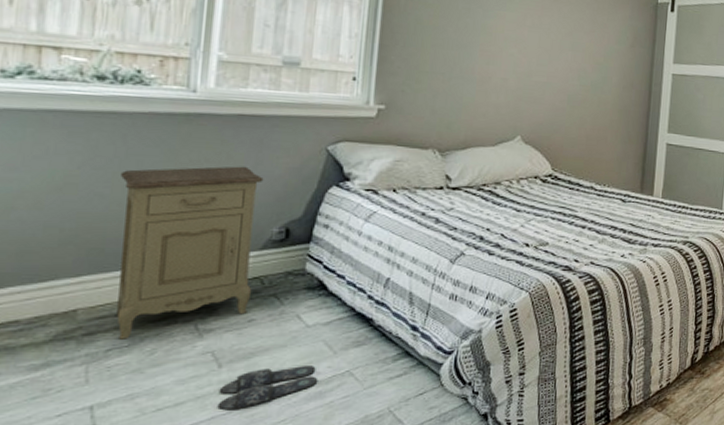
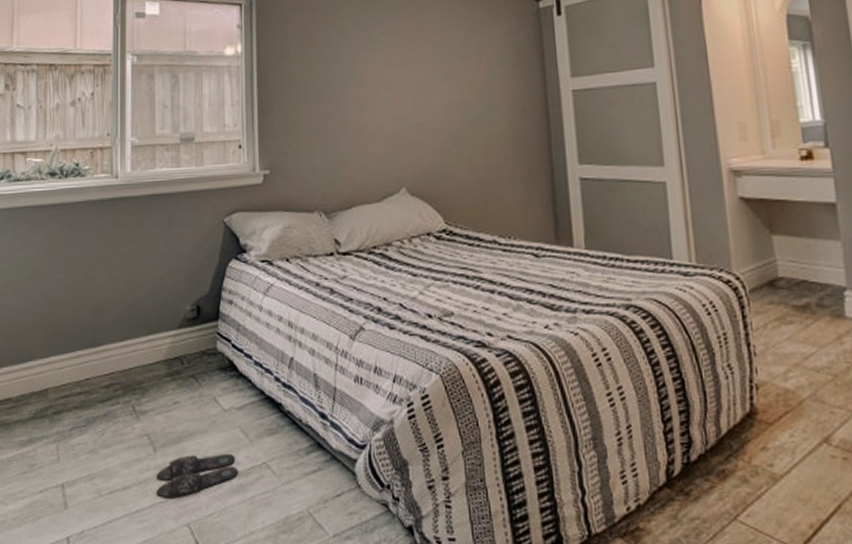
nightstand: present [116,166,264,340] -> none [70,245,175,419]

